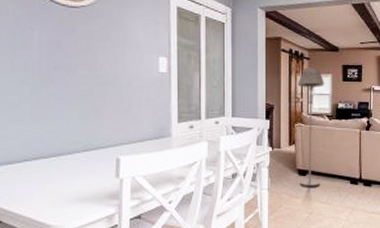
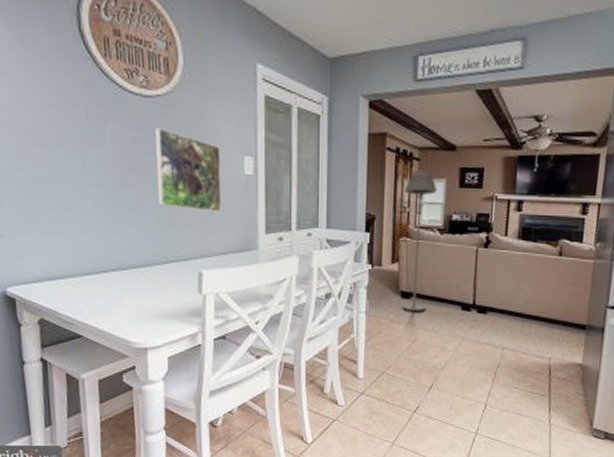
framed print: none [78,32,139,106] -> present [154,127,222,213]

